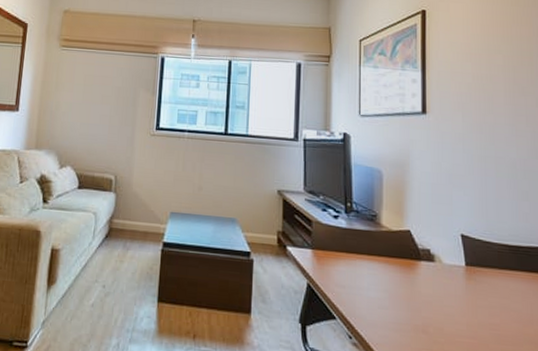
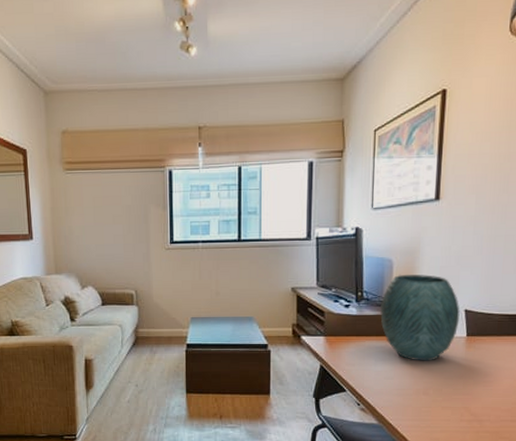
vase: none [370,187,456,292] -> present [379,274,460,361]

